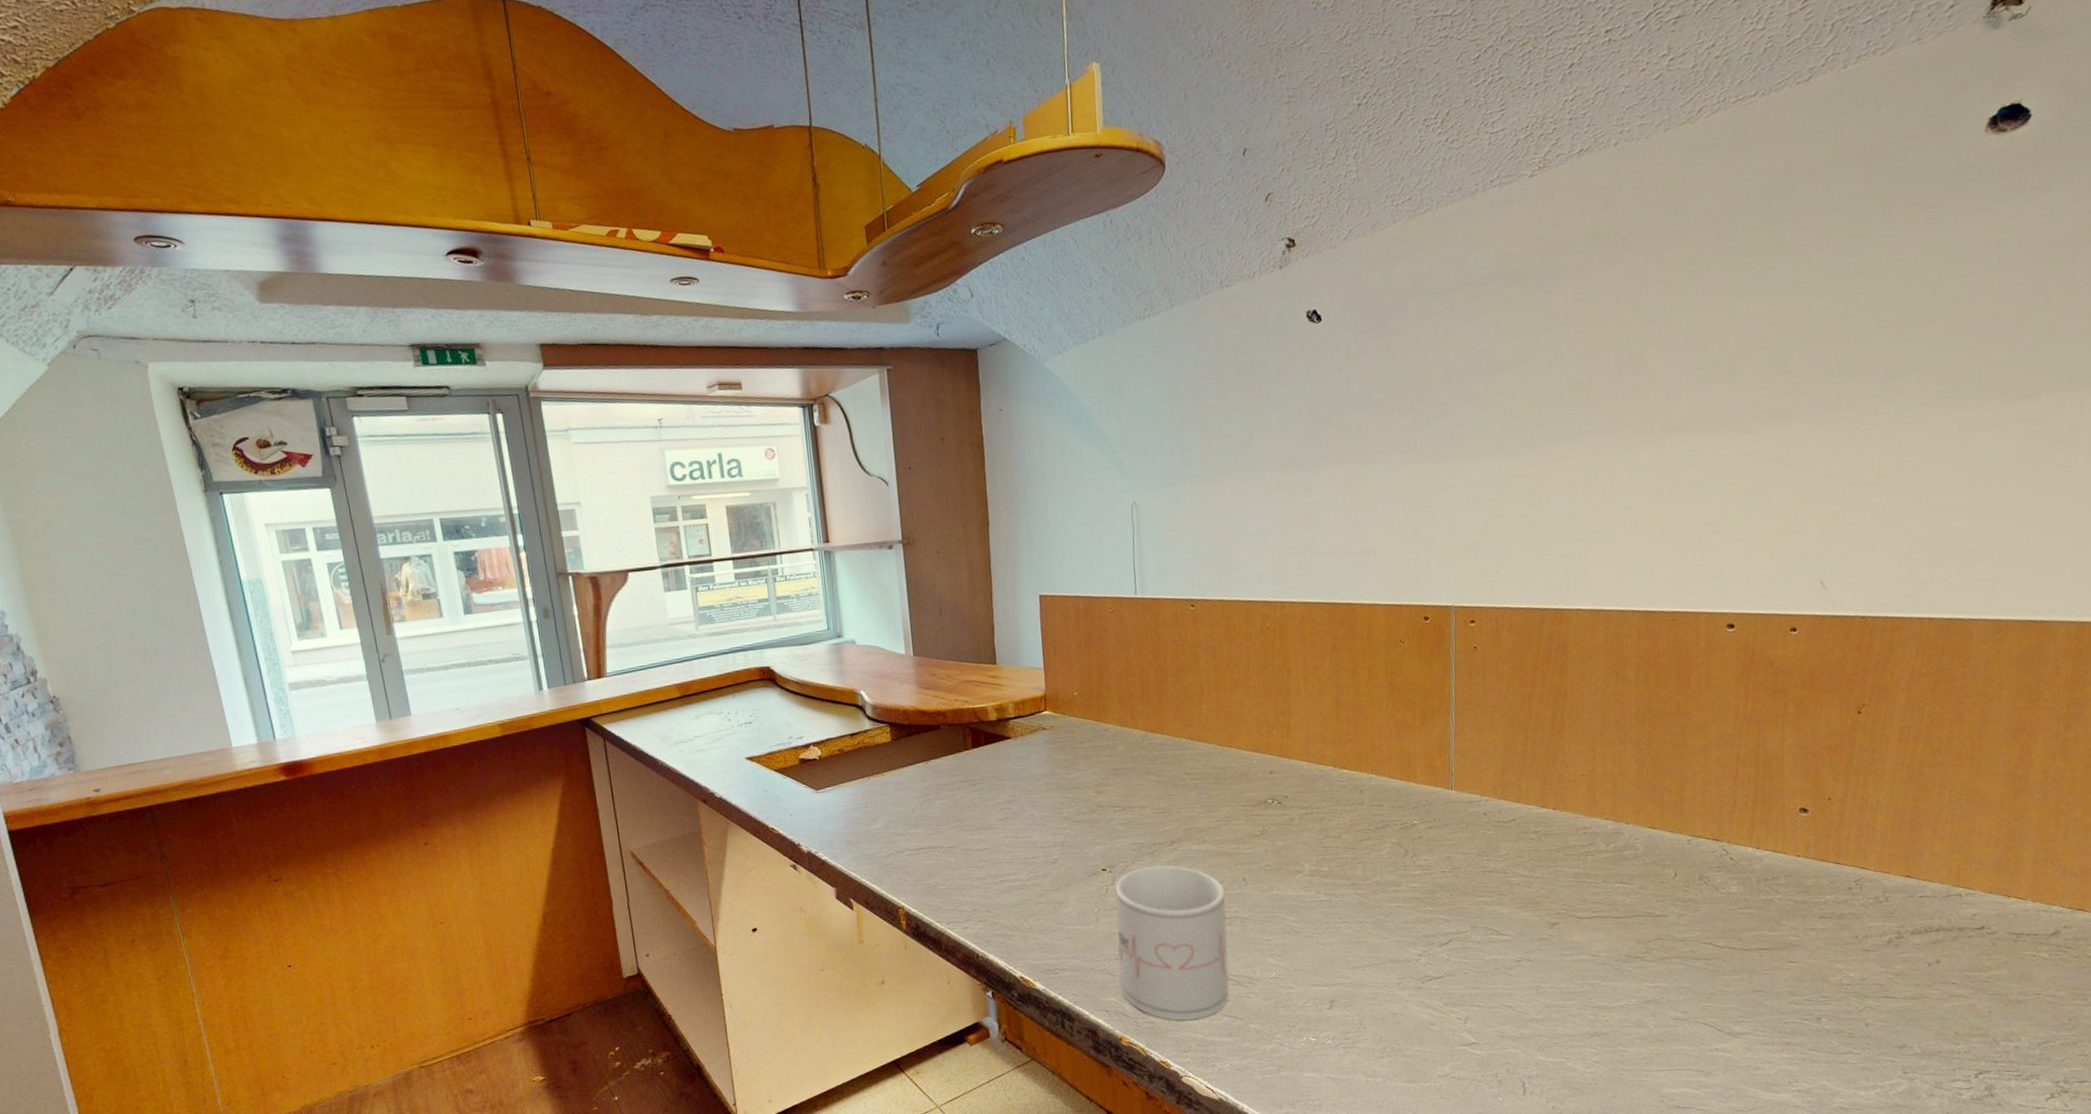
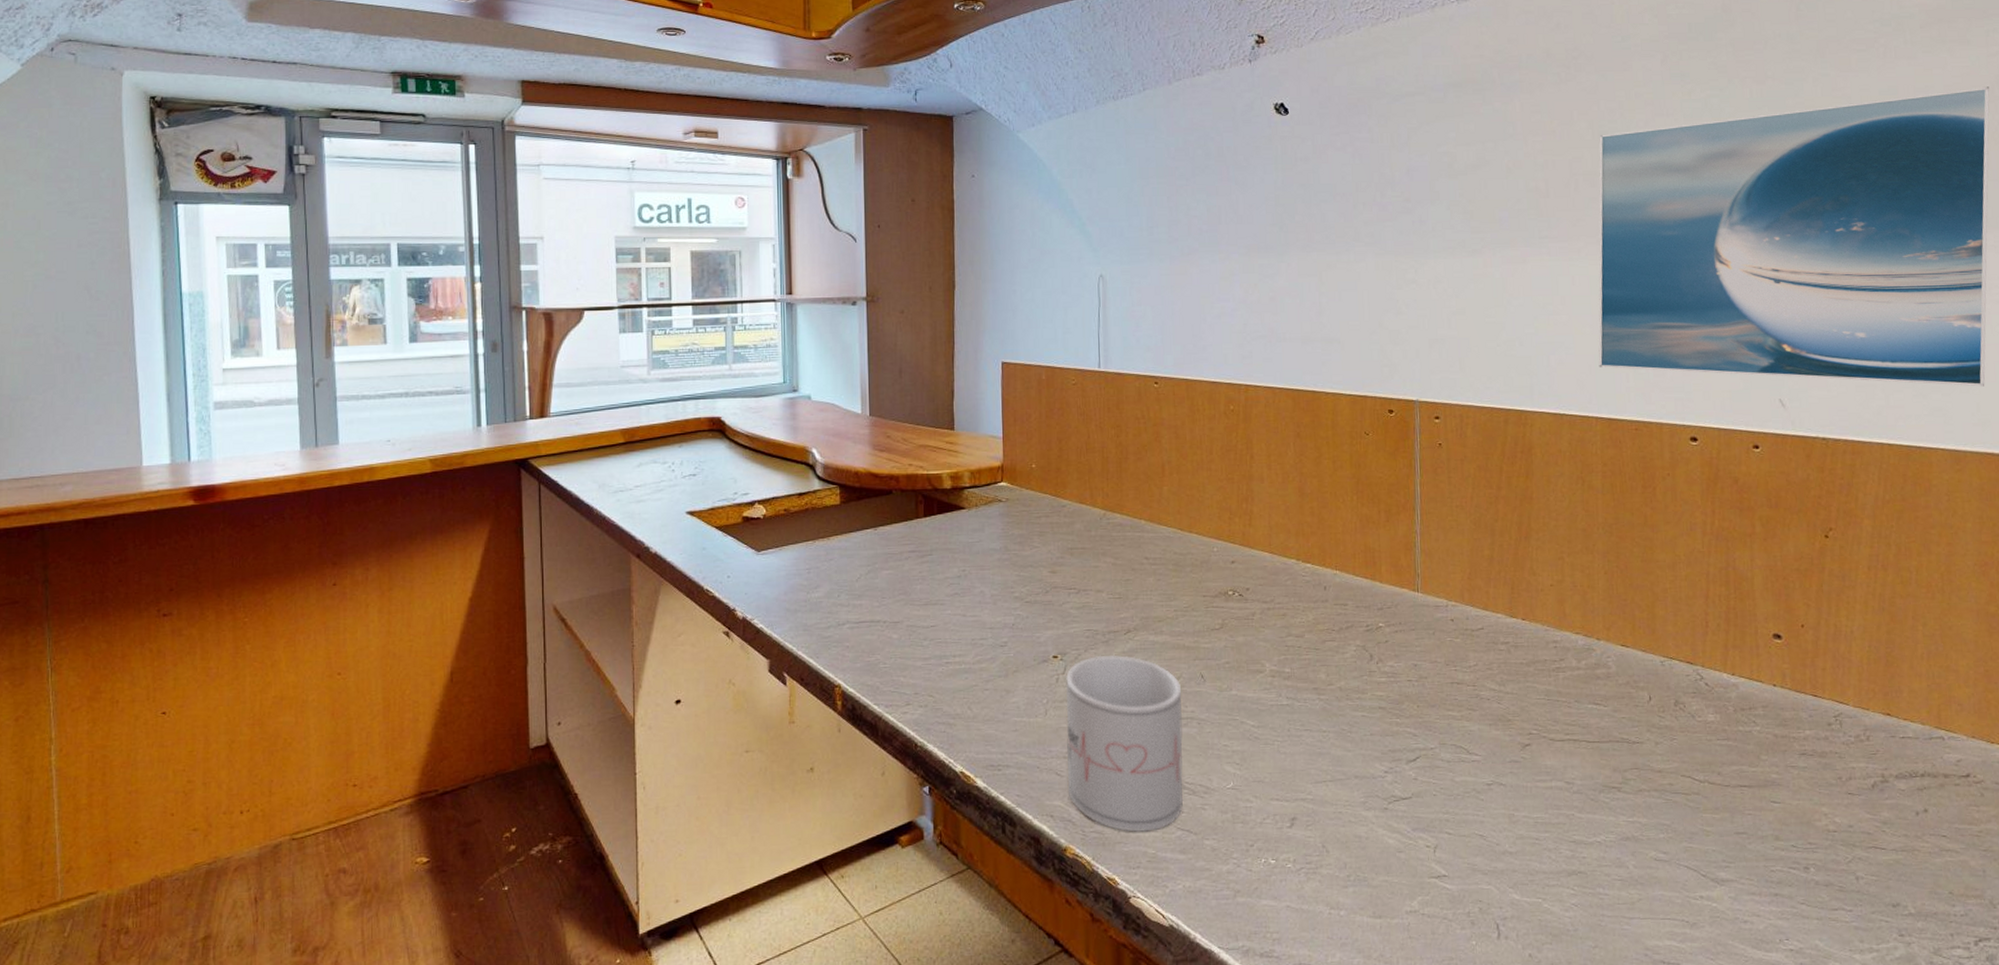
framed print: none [1637,236,2069,561] -> present [1598,86,1990,387]

